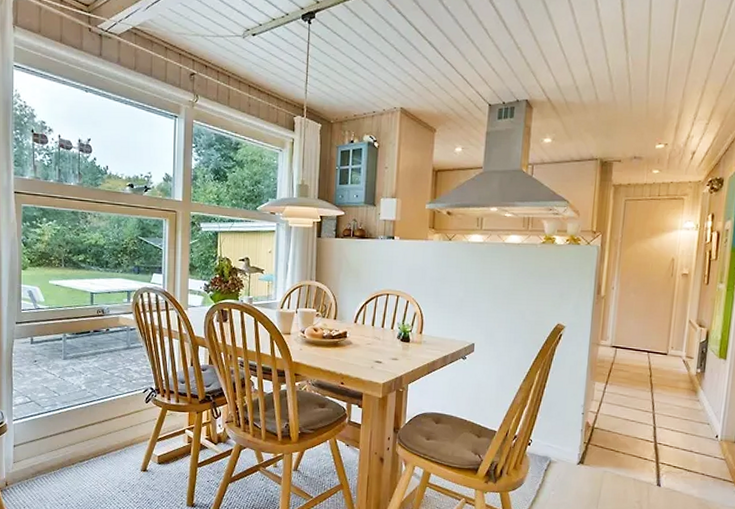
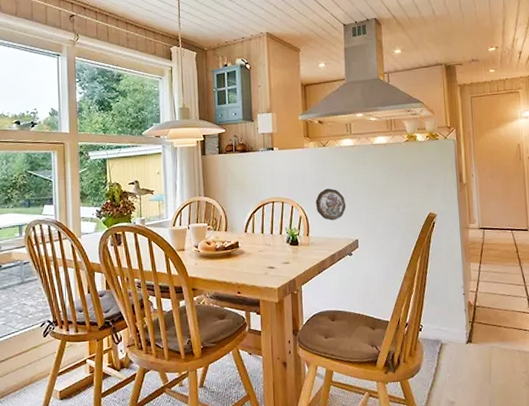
decorative plate: none [433,286,467,321] -> present [315,188,346,221]

